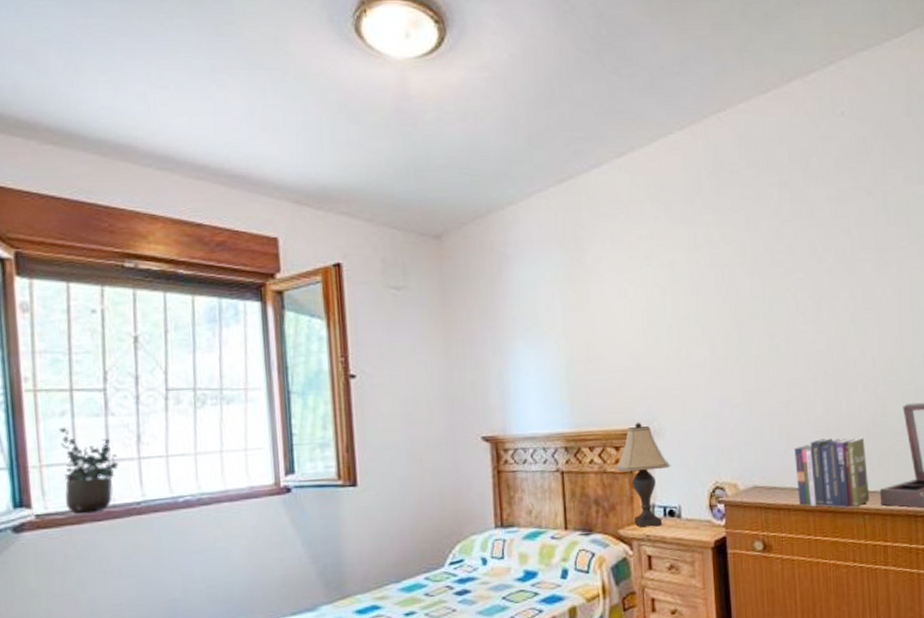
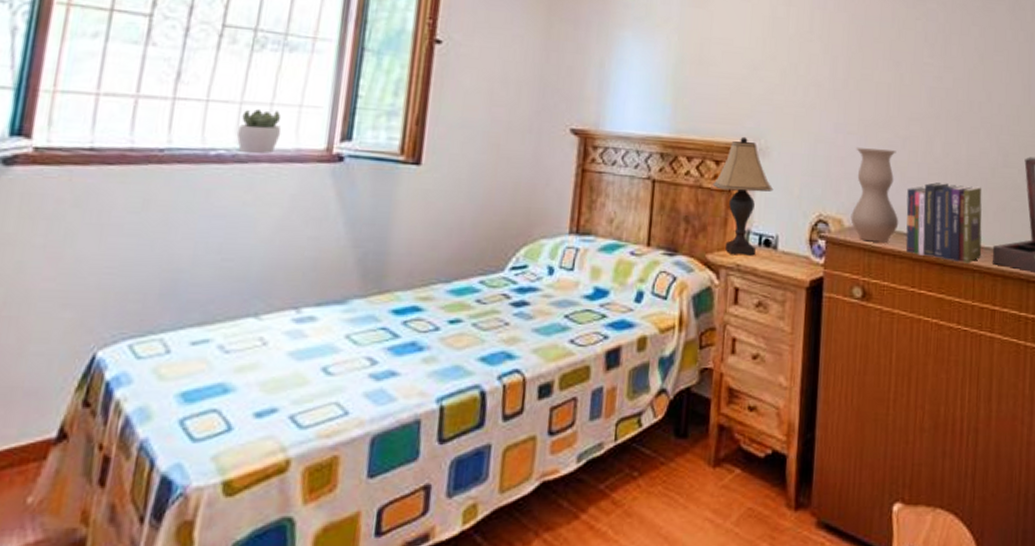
potted plant: present [59,428,119,515] -> none [74,51,149,155]
succulent plant: none [197,457,234,497] -> present [236,109,282,155]
vase: none [742,415,790,500] -> present [850,148,899,243]

